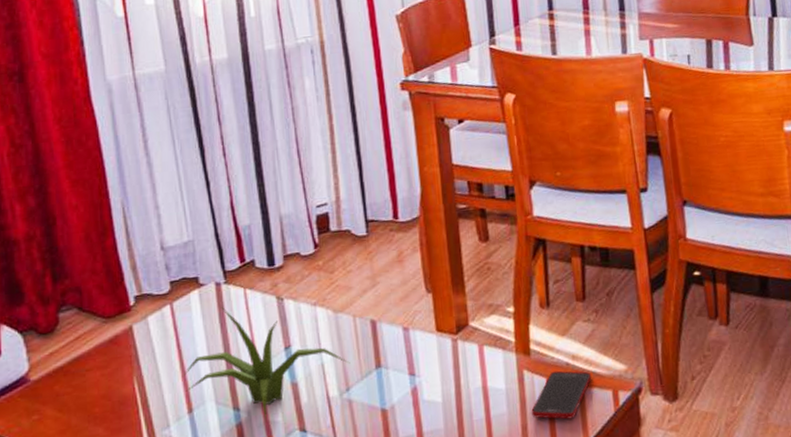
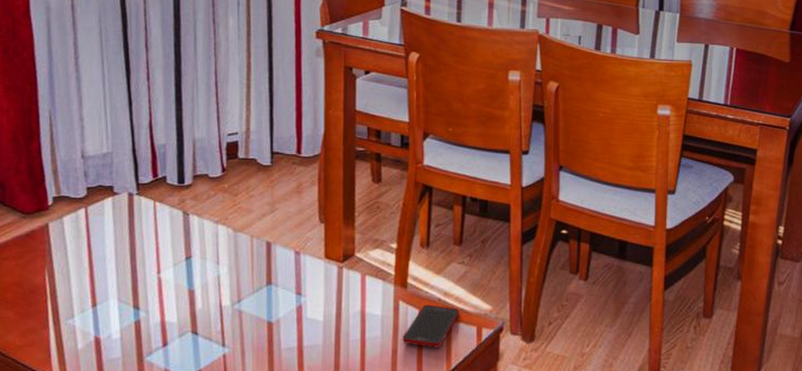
plant: present [183,307,350,421] -> none [90,215,244,321]

